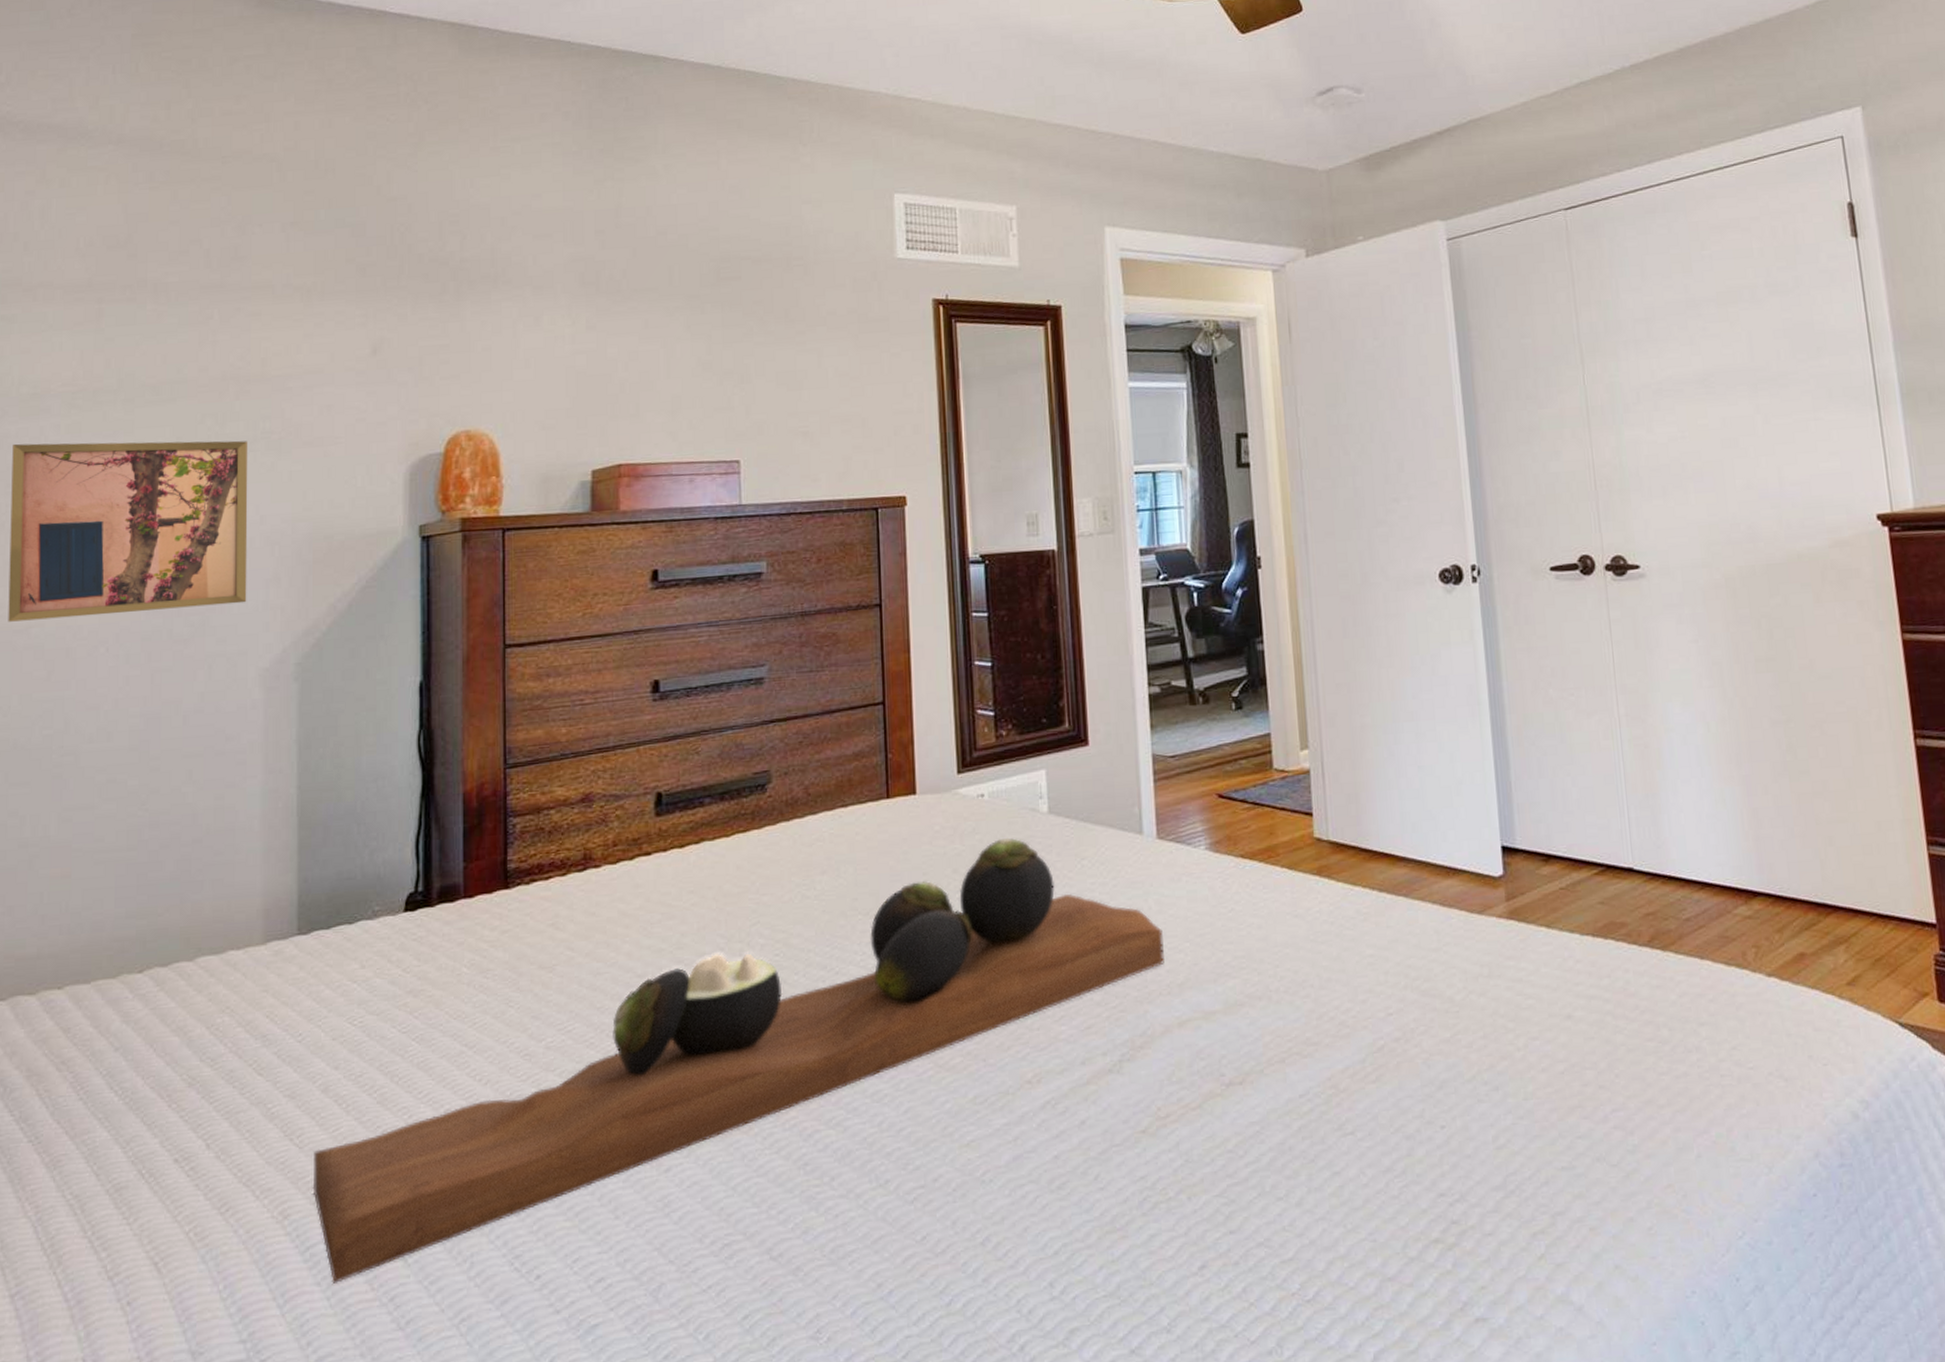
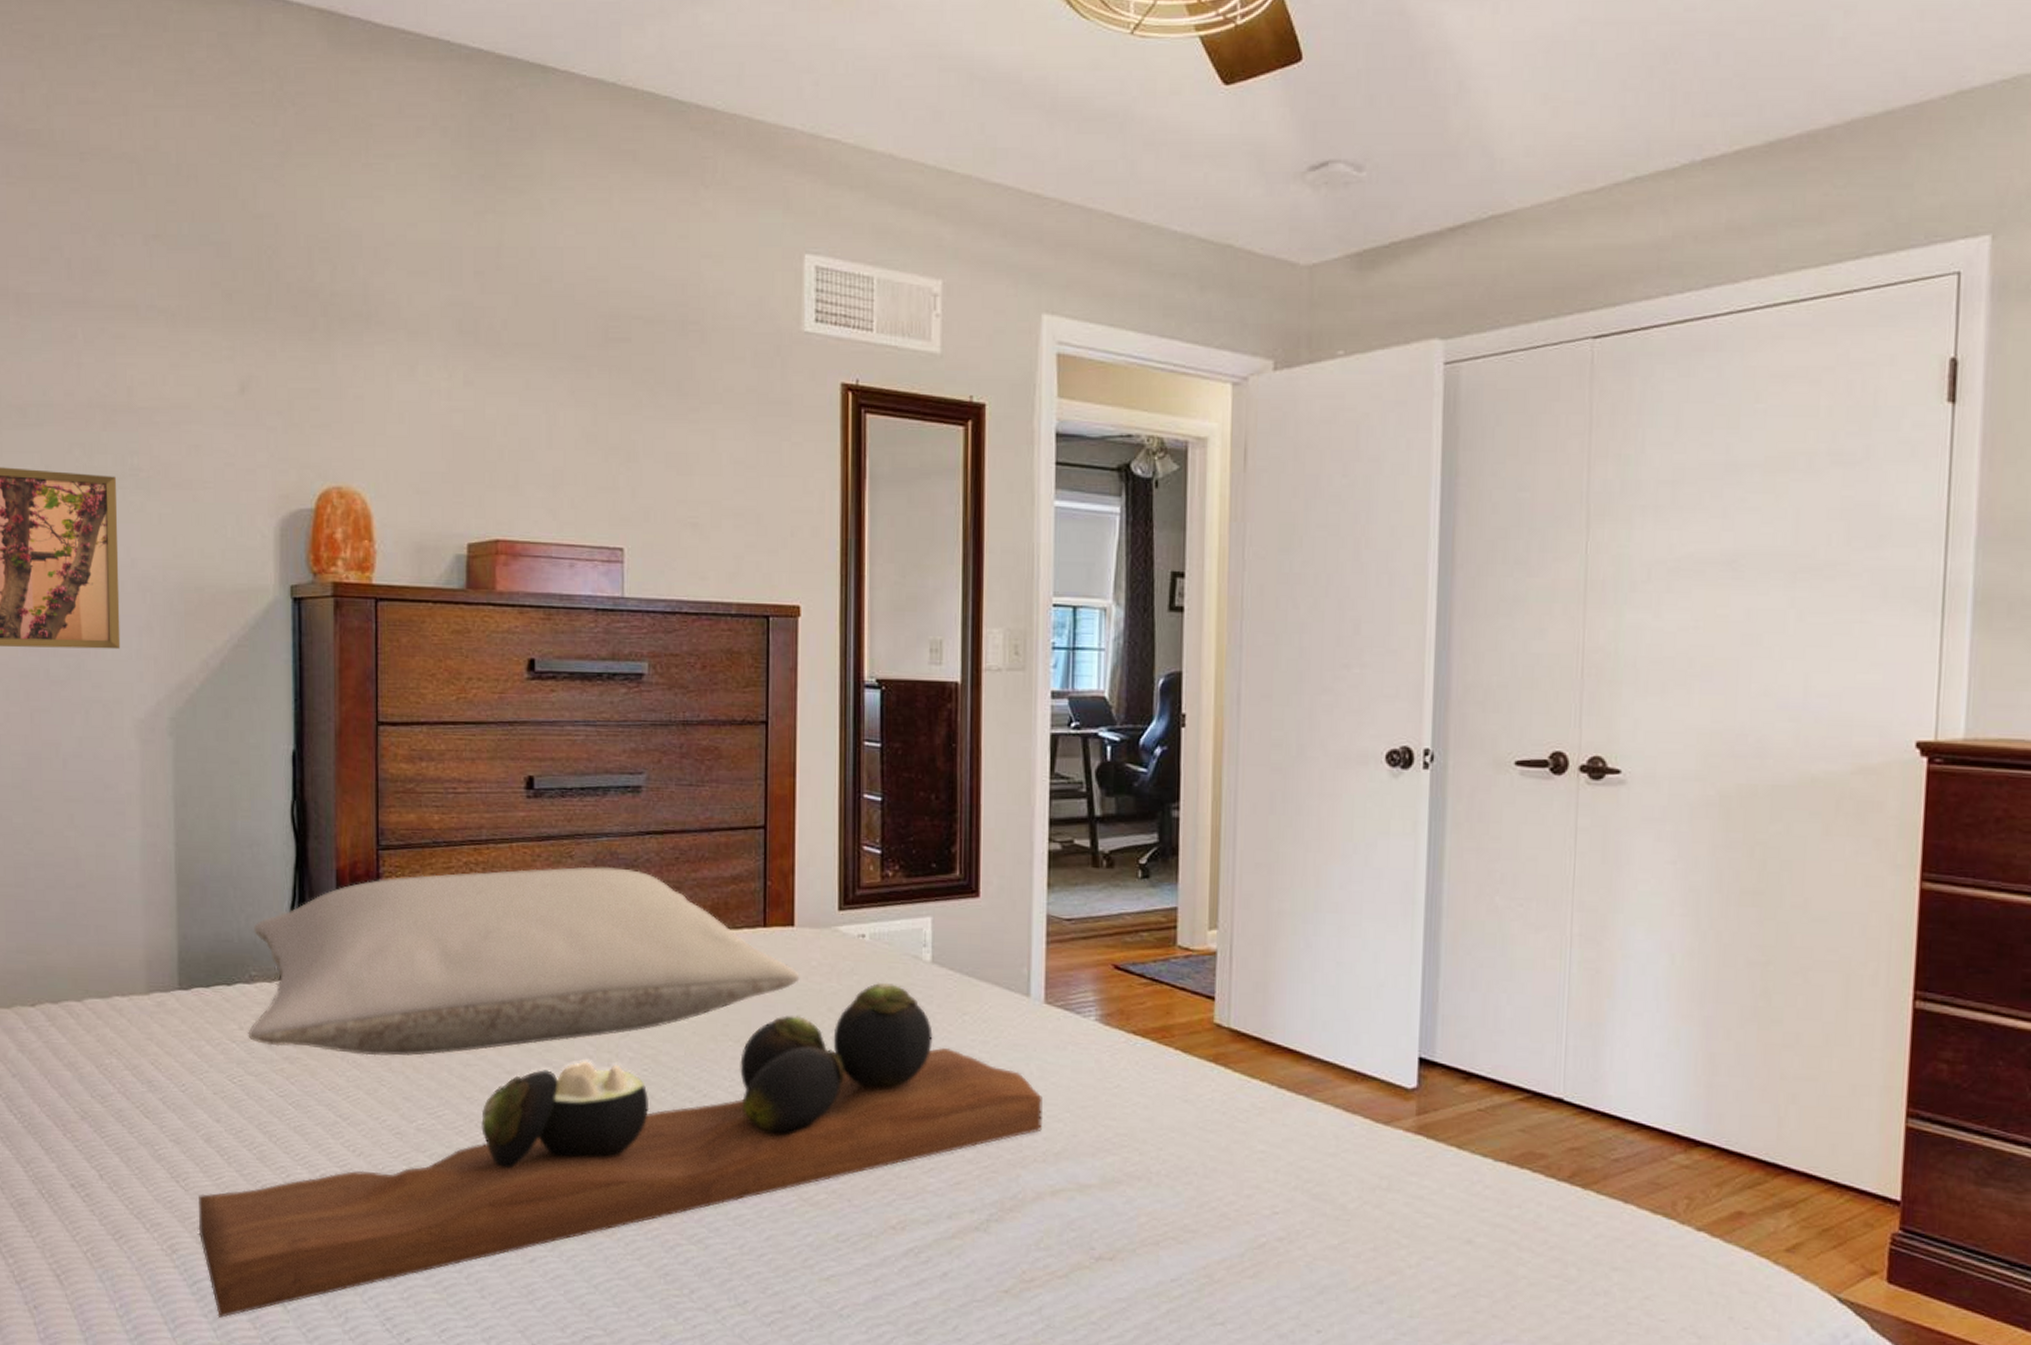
pillow: none [370,758,924,981] -> present [248,866,800,1056]

